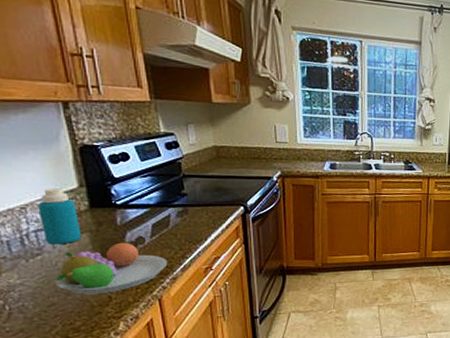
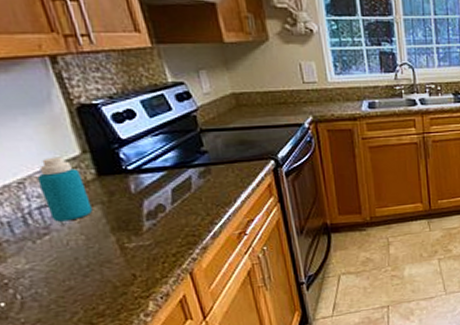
fruit bowl: present [55,241,168,295] -> none [68,210,195,275]

